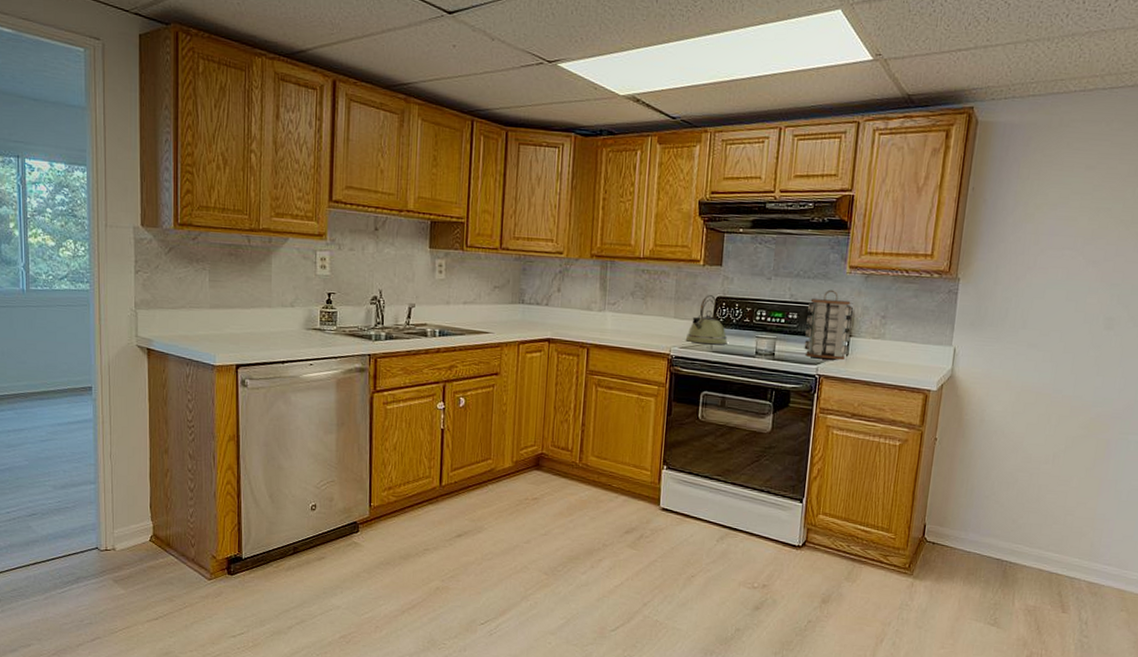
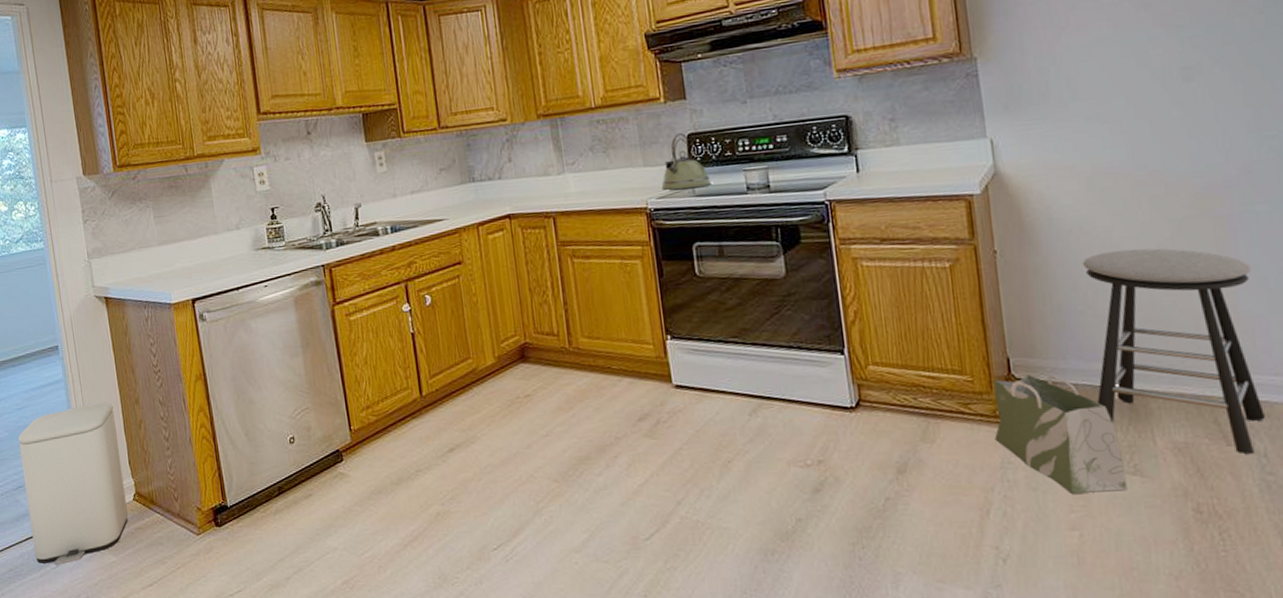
pedal bin: none [38,447,142,591] -> present [18,403,128,565]
spice rack: present [804,289,853,361] -> none [797,100,858,183]
grocery bag: none [900,539,990,637] -> present [993,374,1127,495]
stool: none [981,453,1114,621] -> present [1082,248,1265,455]

